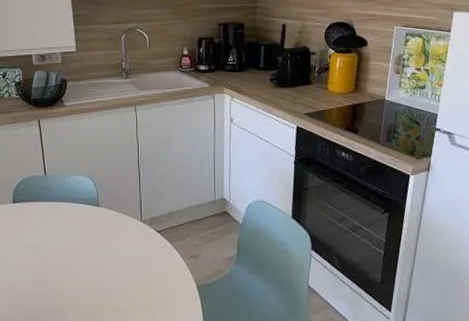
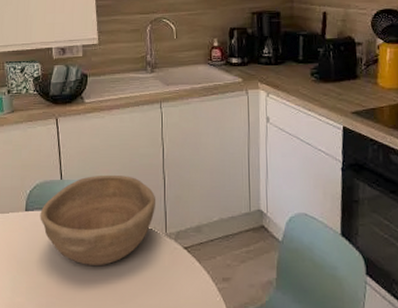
bowl: none [26,170,133,248] -> present [40,174,156,265]

